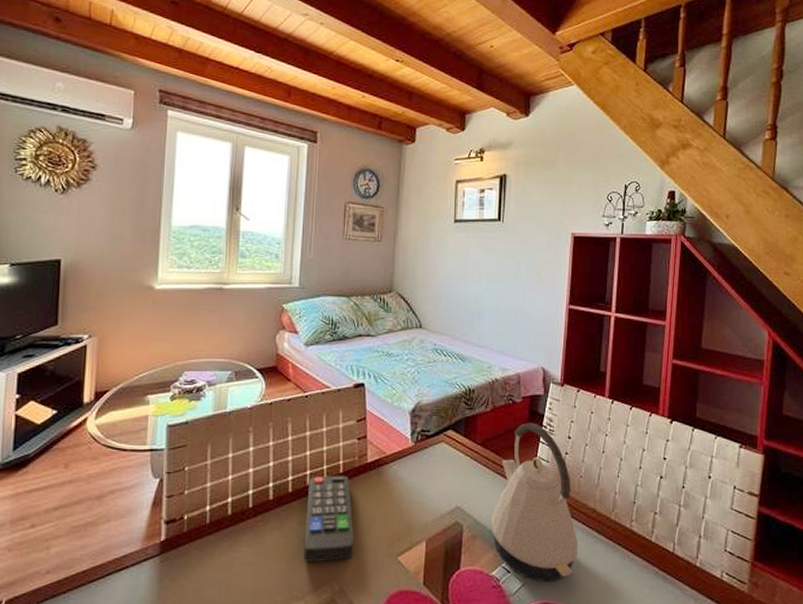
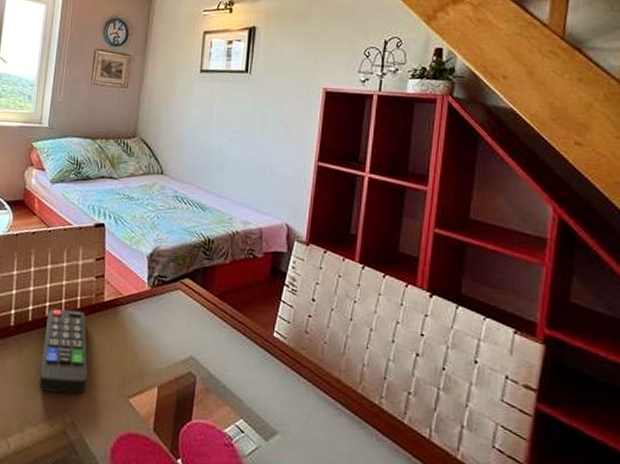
kettle: present [490,423,579,583] -> none [225,279,320,450]

